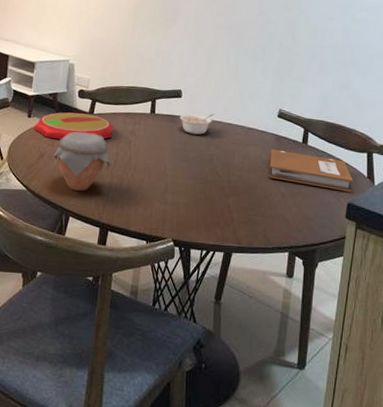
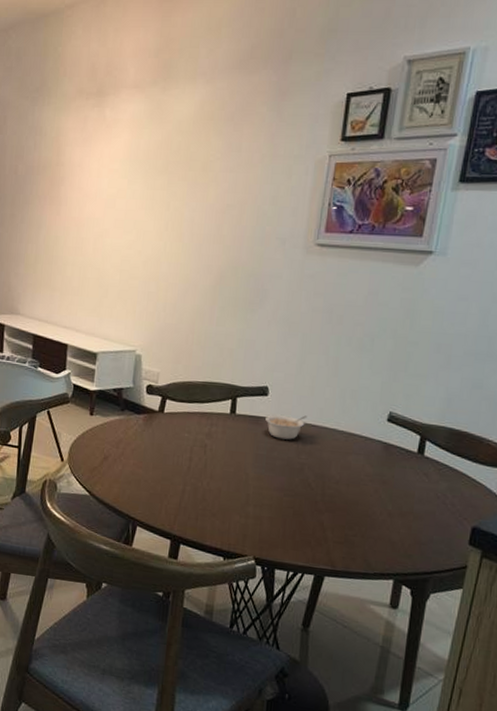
plate: present [34,112,114,140] -> none [96,410,187,442]
jar: present [53,132,112,191] -> none [118,433,185,499]
notebook: present [268,149,354,192] -> none [372,459,482,514]

